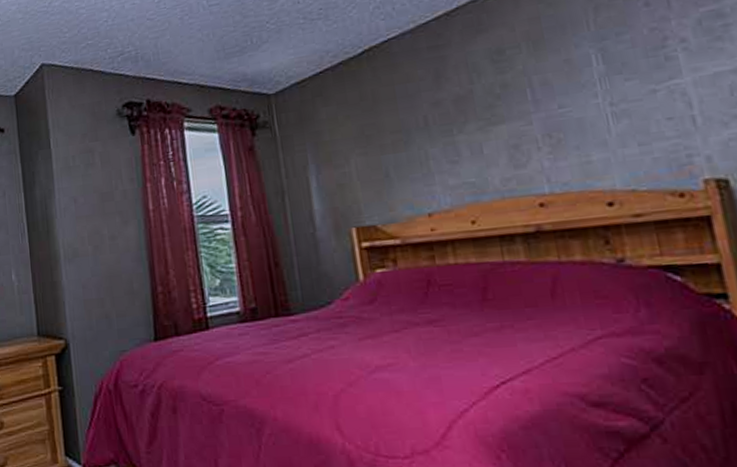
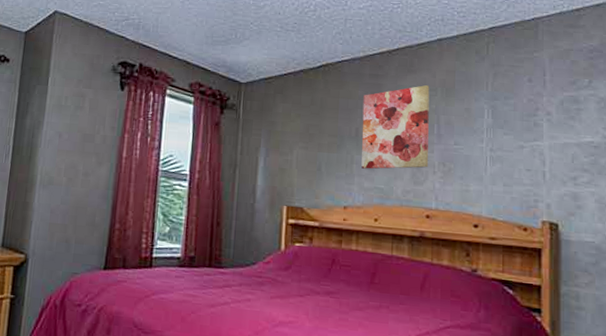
wall art: none [424,42,530,164] -> present [361,84,430,170]

